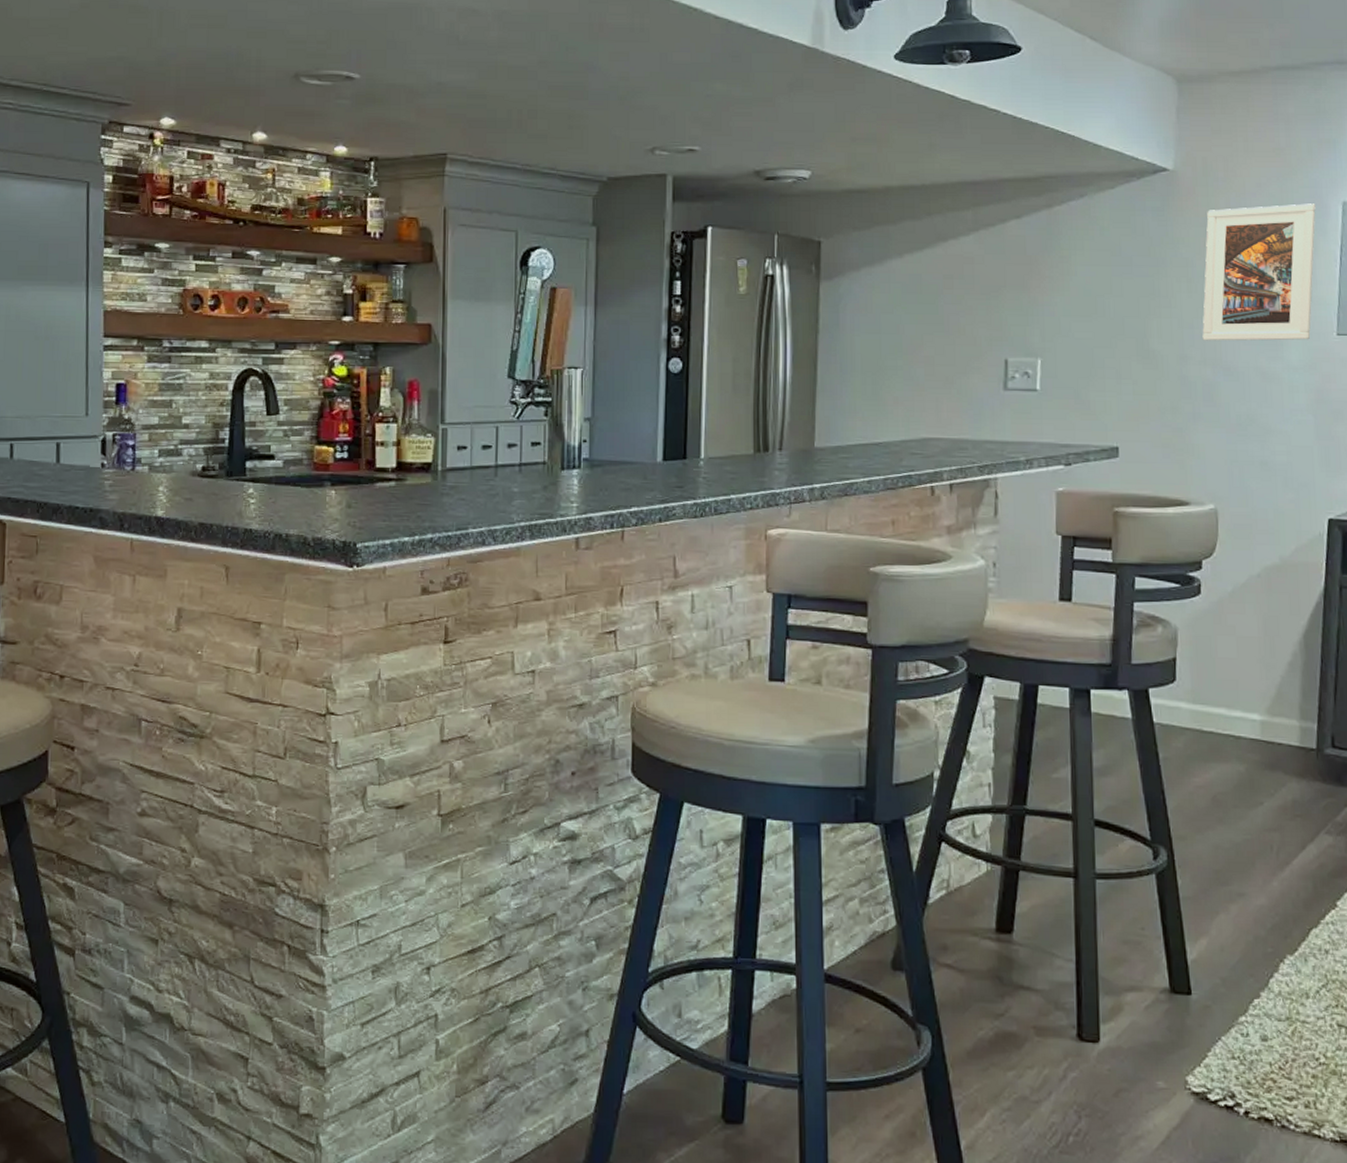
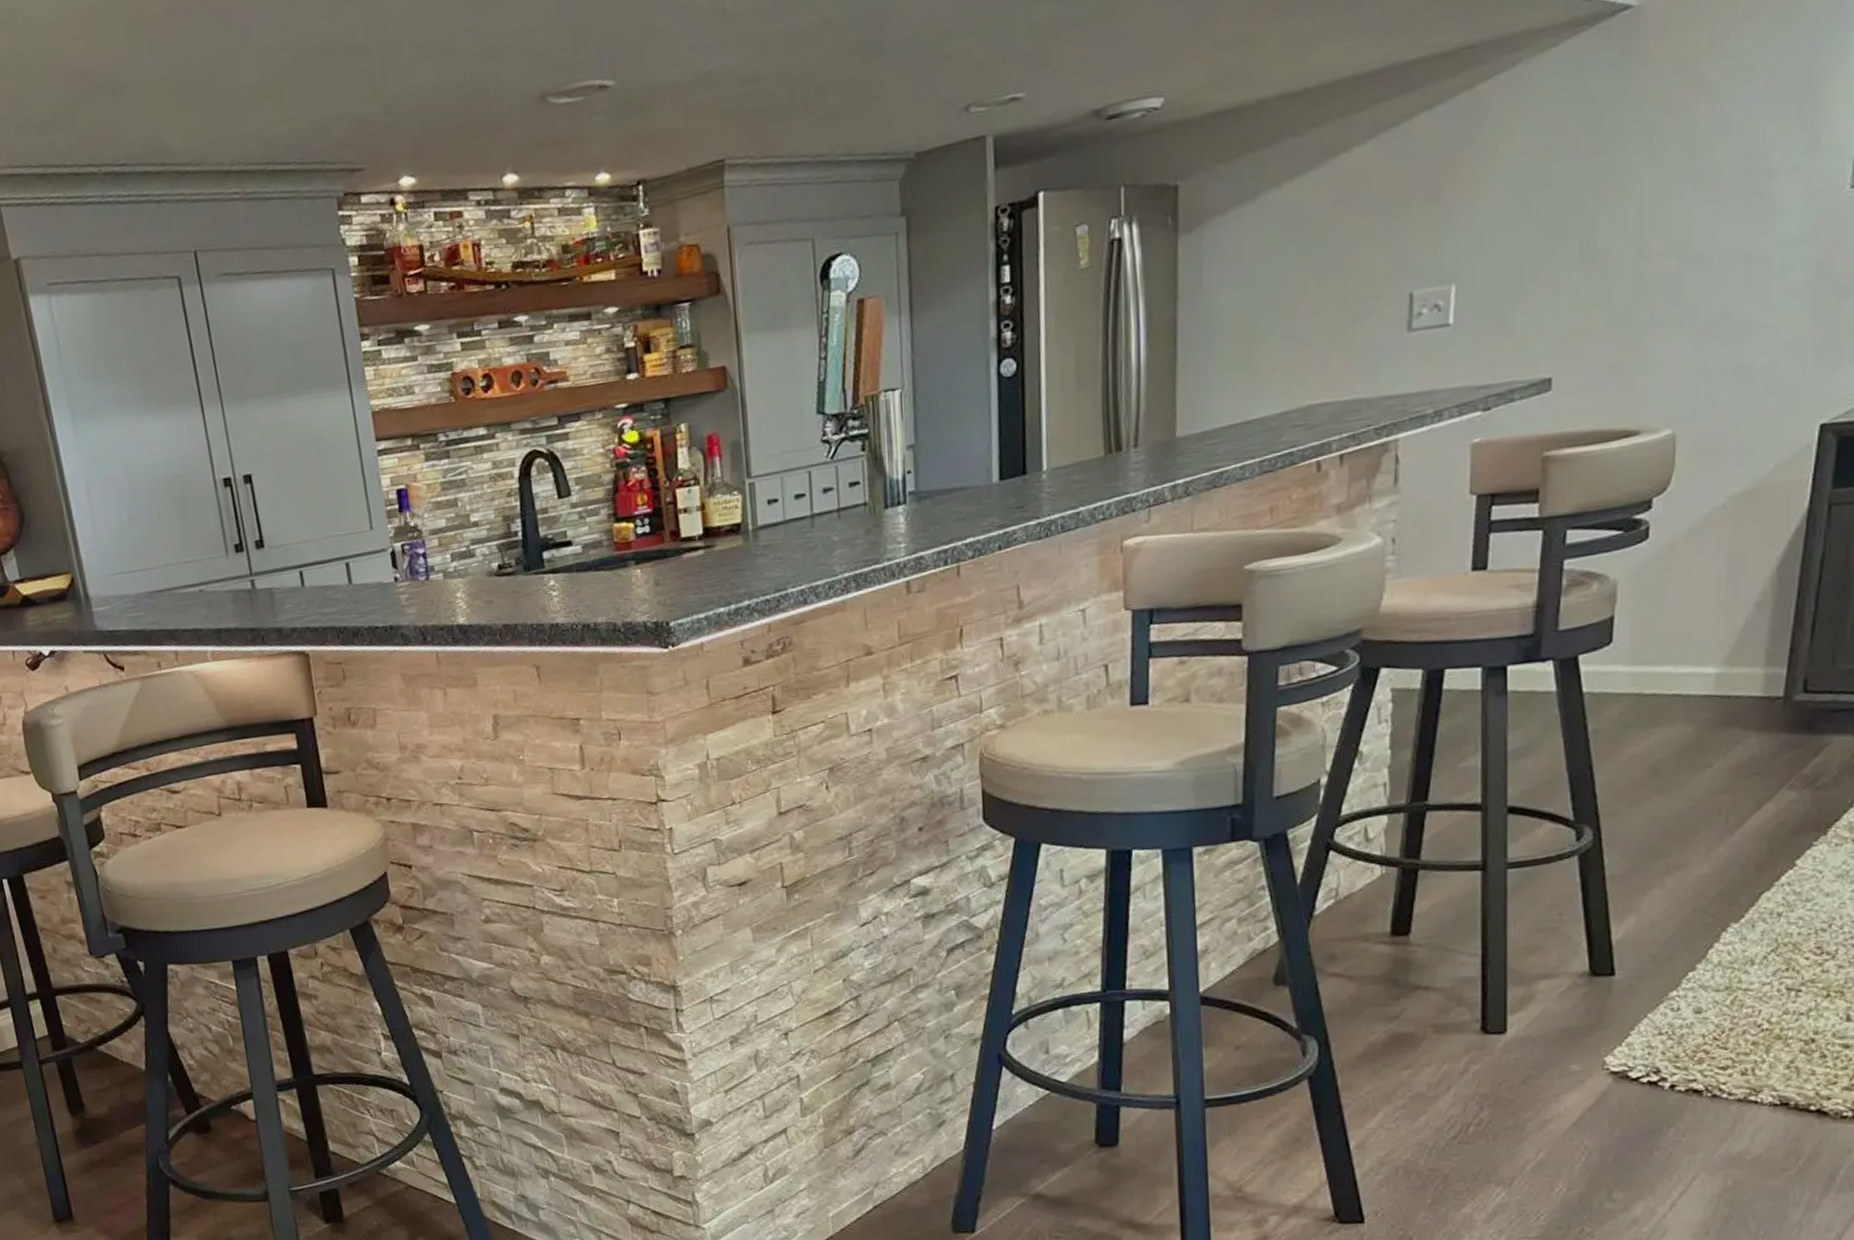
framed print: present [1202,203,1316,341] -> none [1668,14,1835,227]

